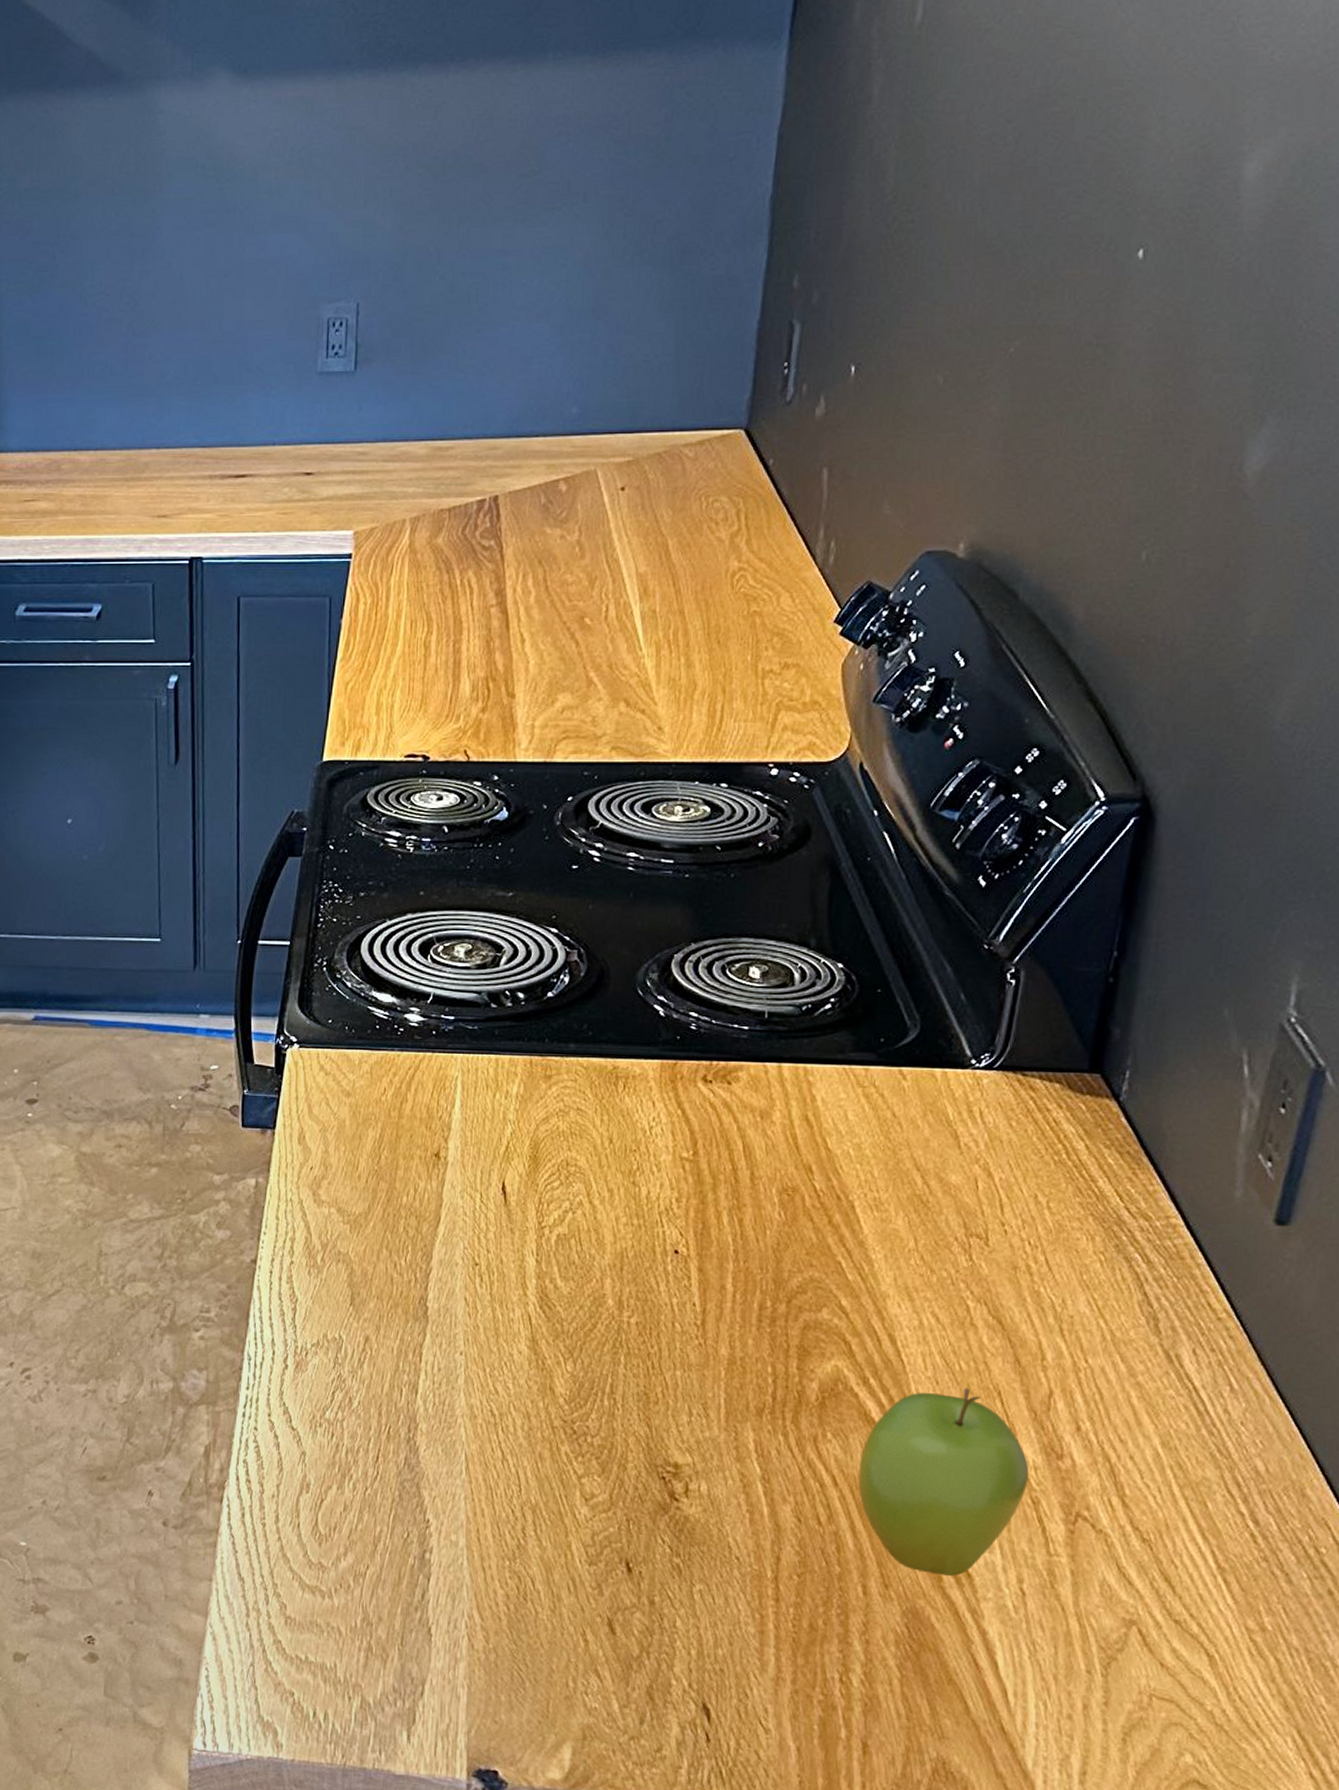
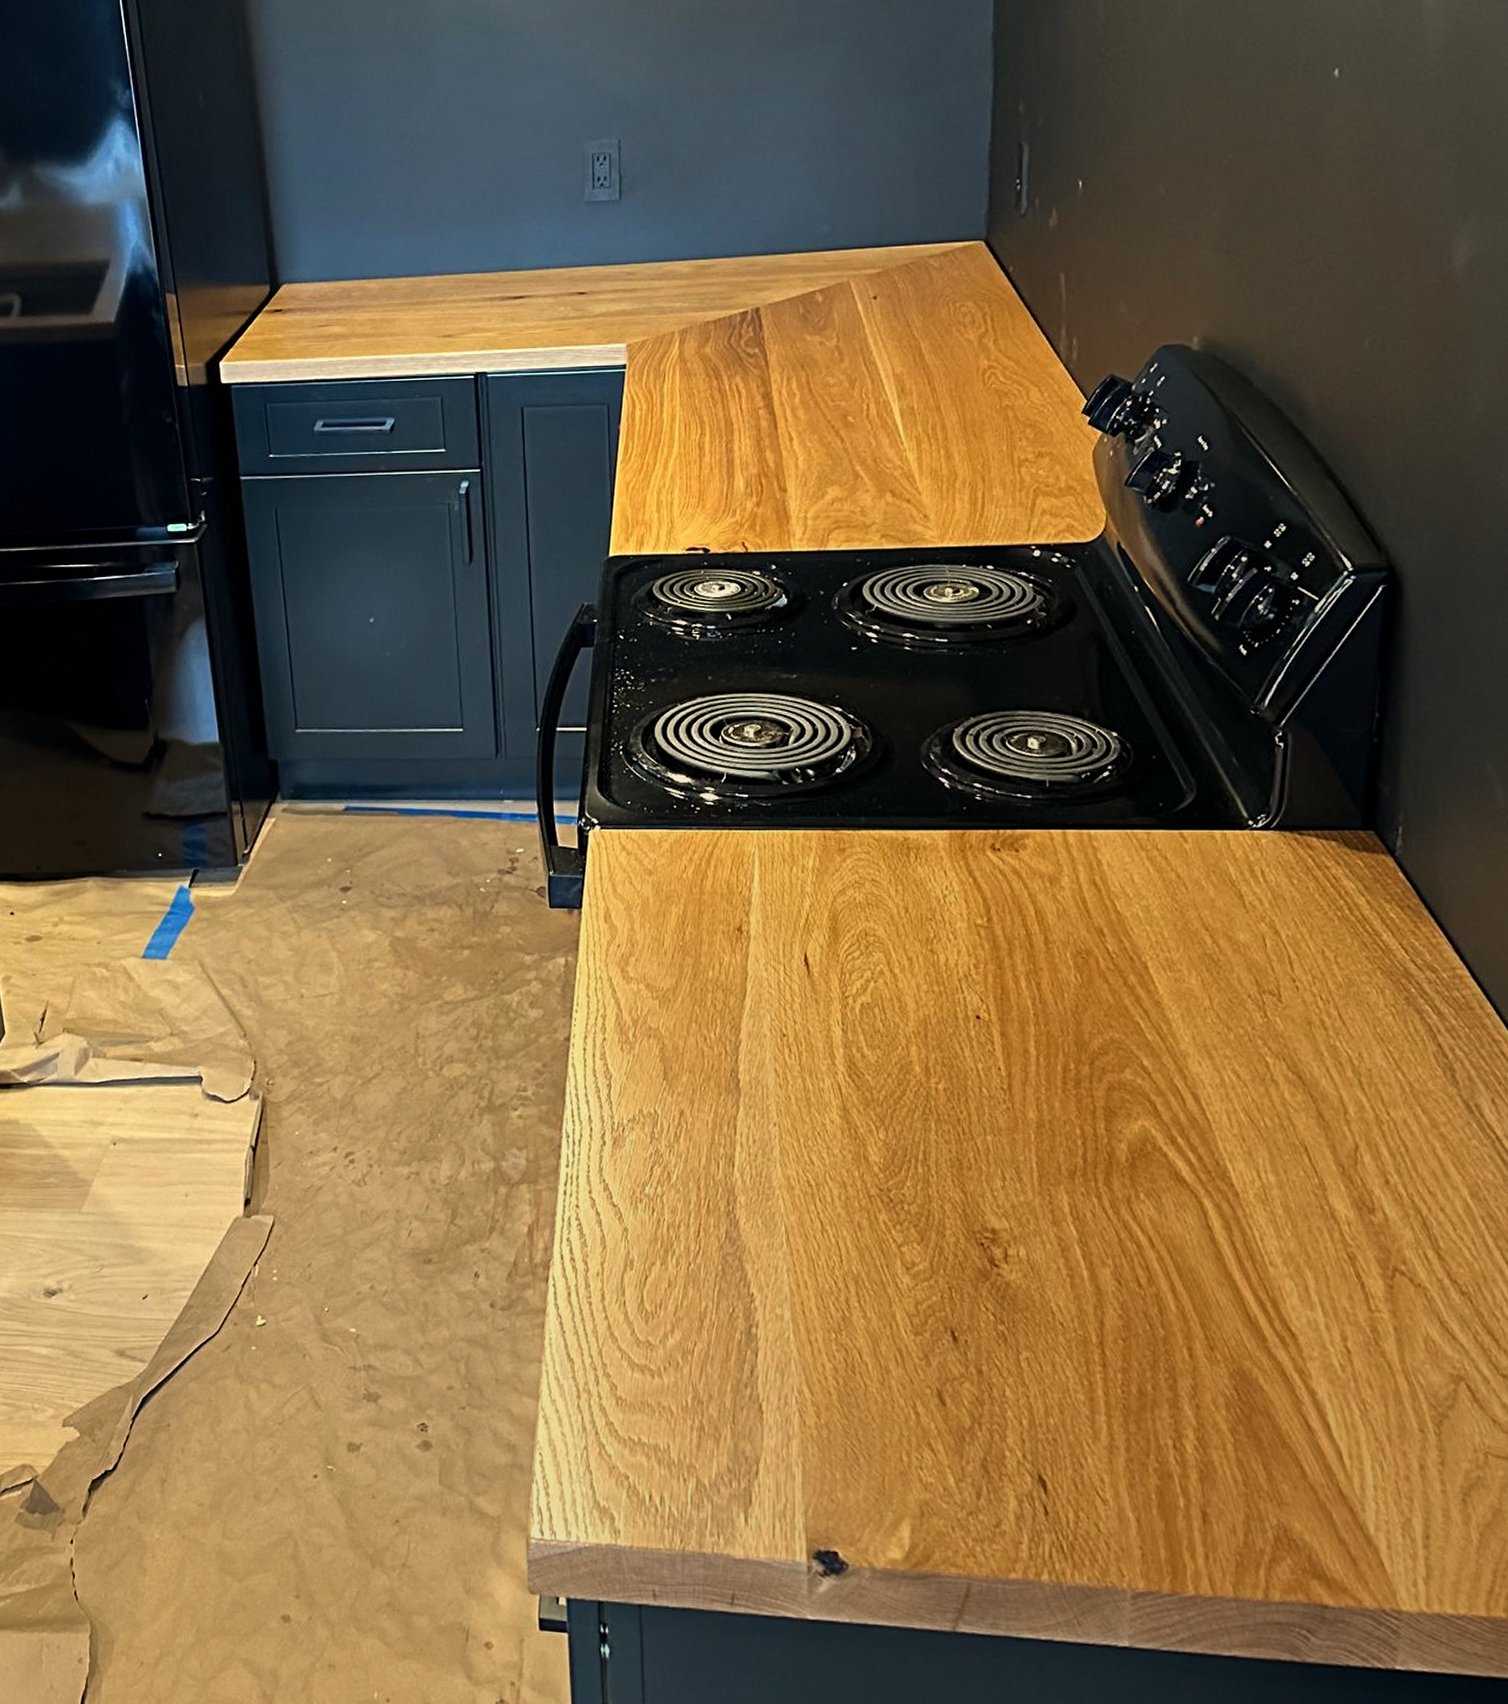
fruit: present [858,1388,1029,1576] -> none [1174,1144,1343,1335]

